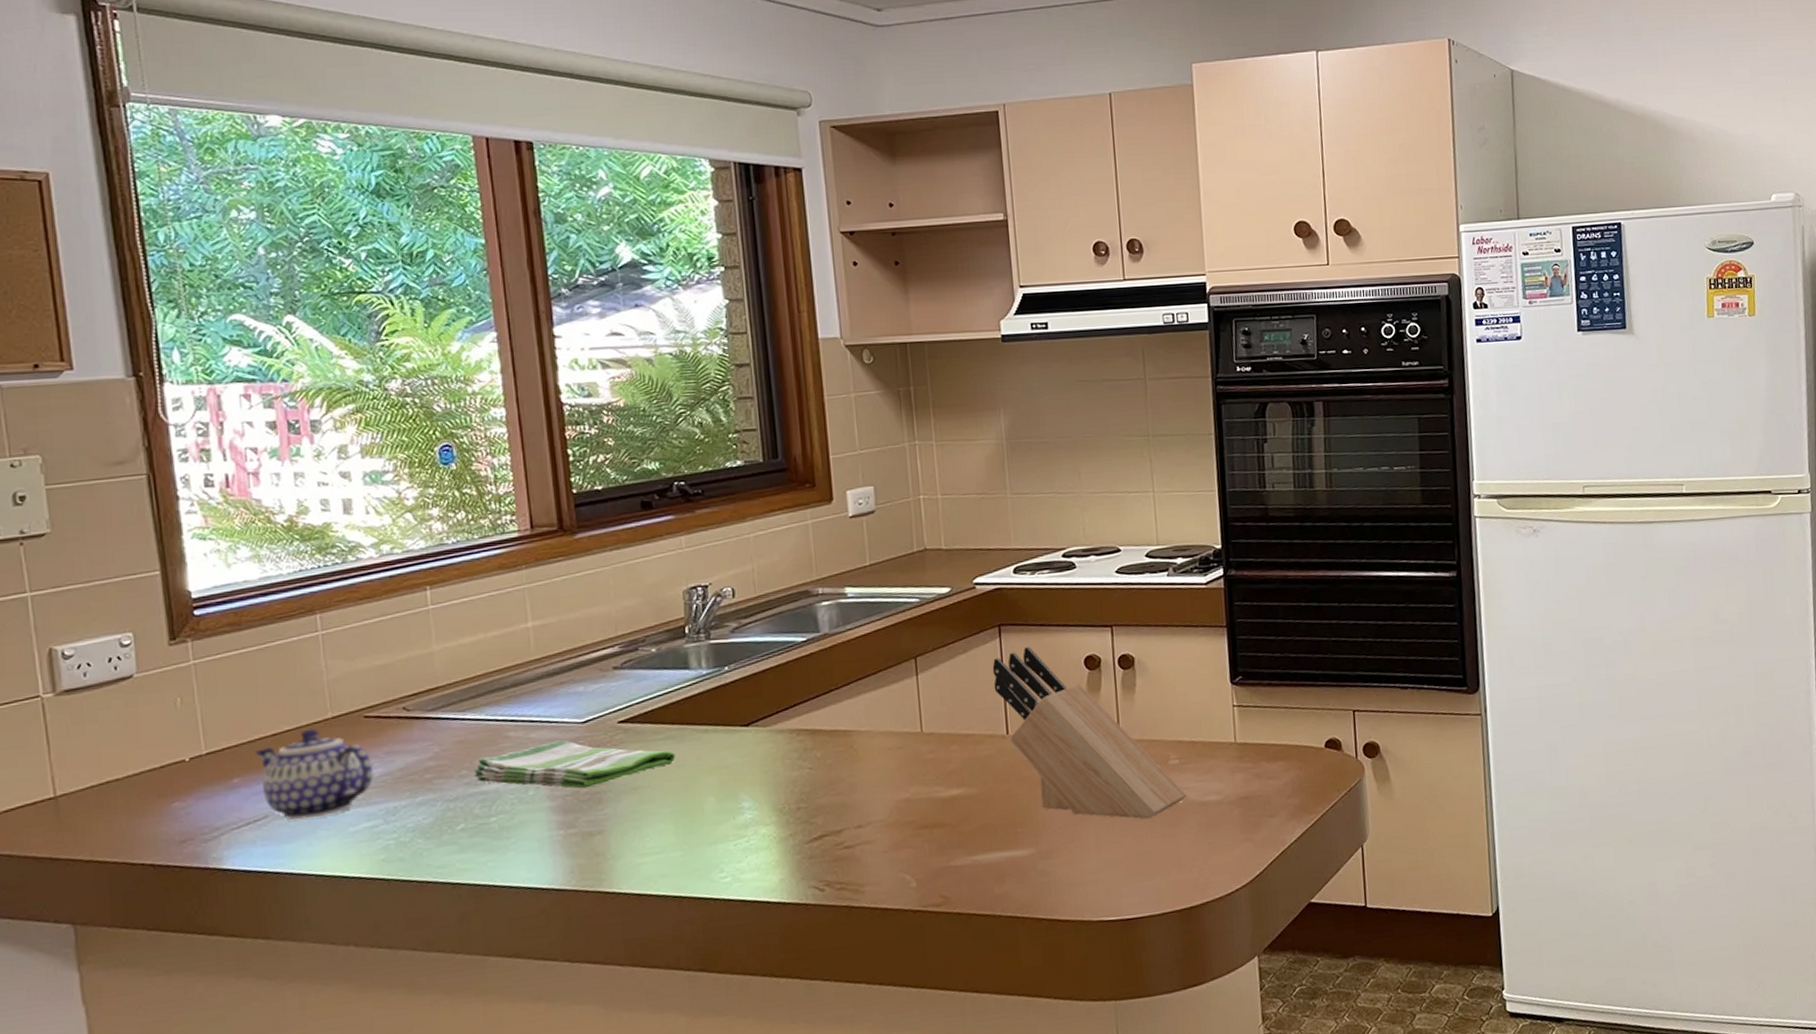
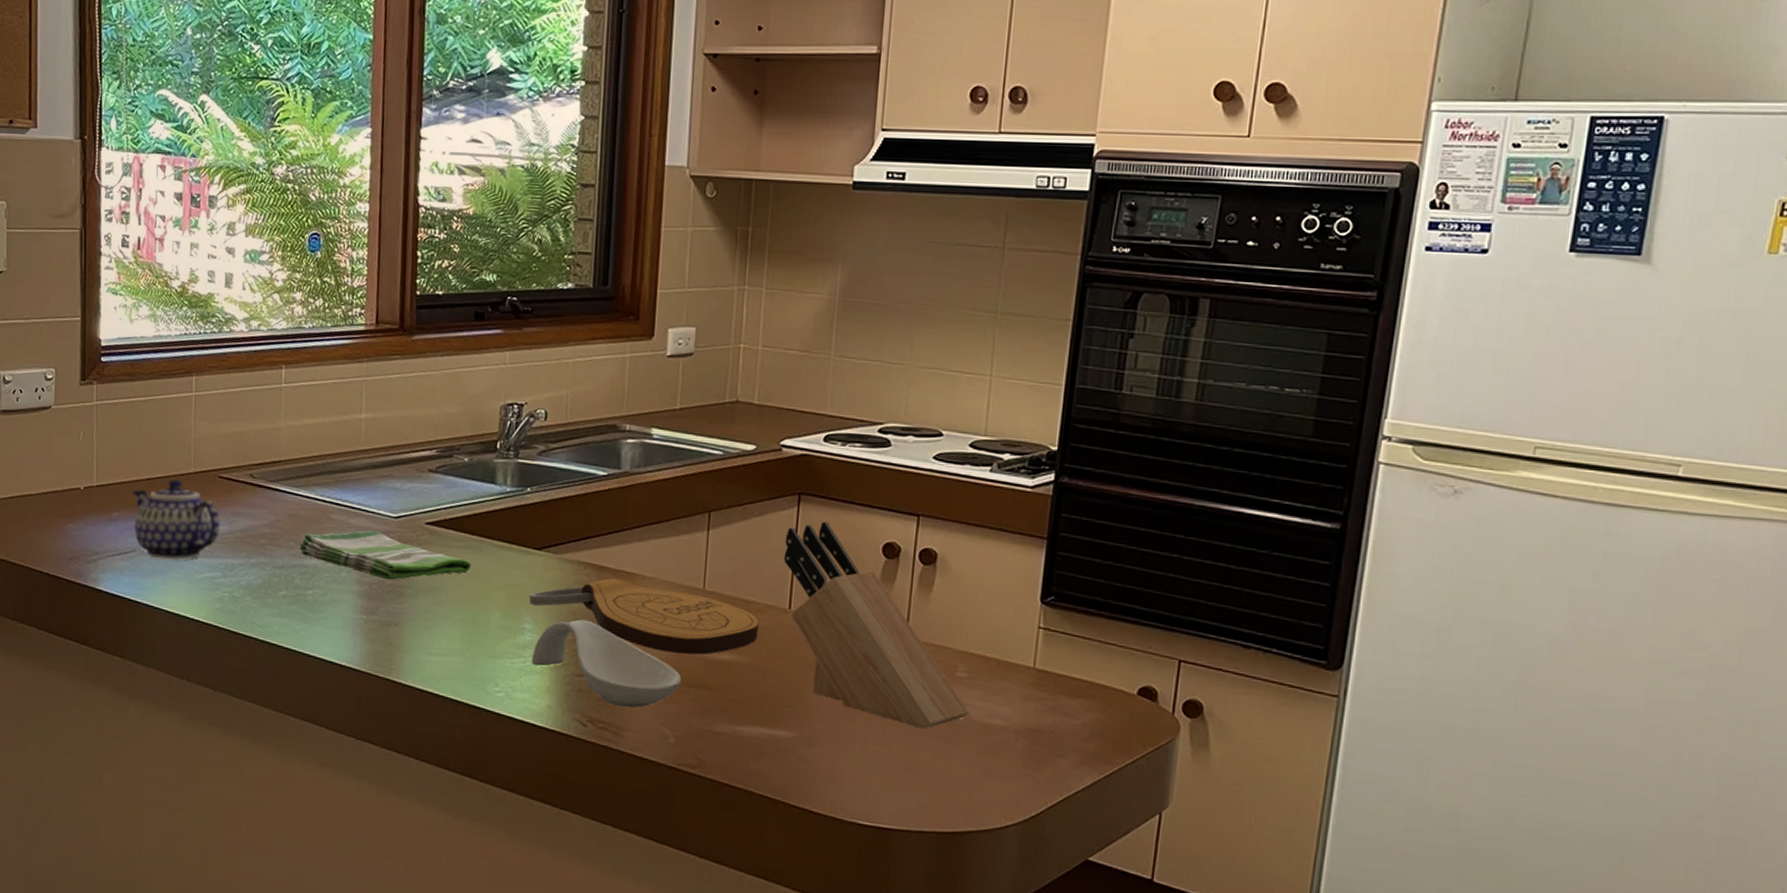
cutting board: none [742,738,982,801] -> present [528,578,759,655]
spoon rest: none [755,785,914,864] -> present [532,619,682,709]

